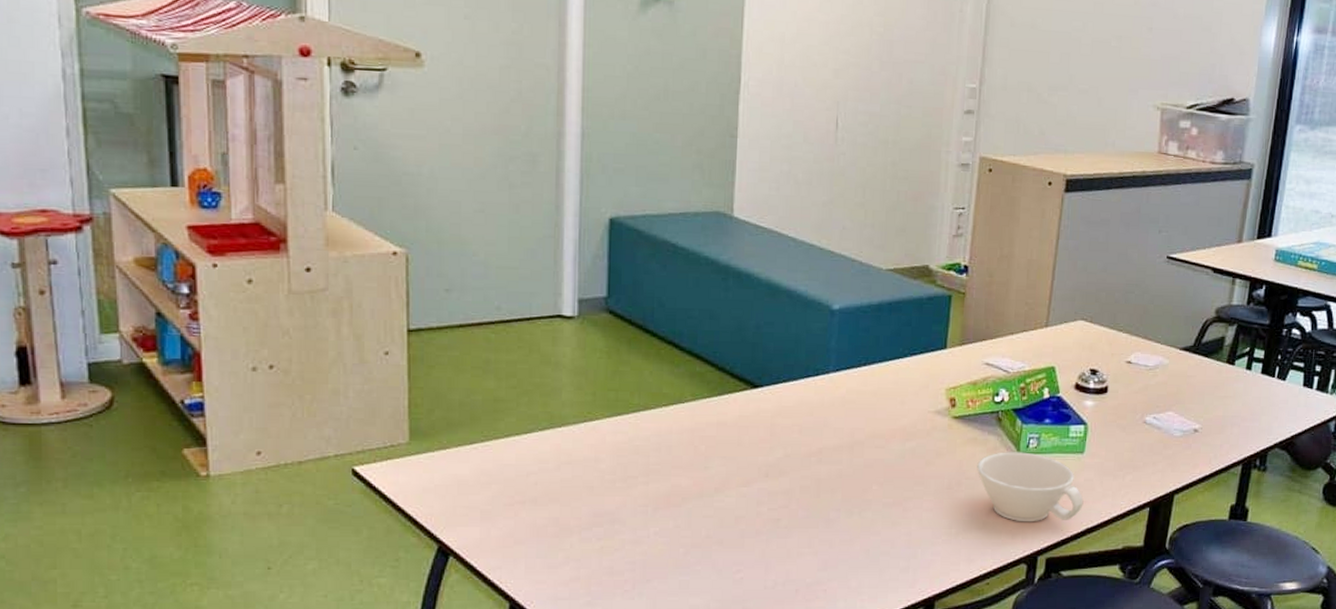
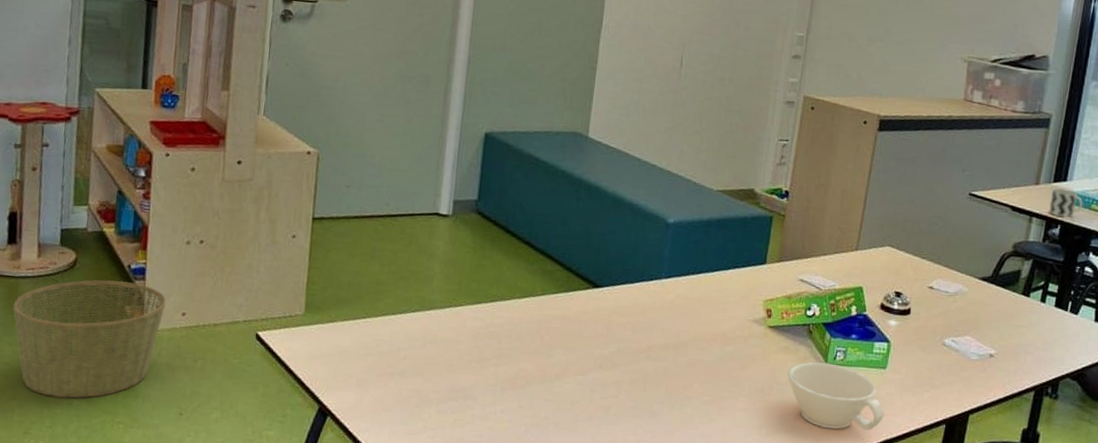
basket: none [37,419,235,563] -> present [12,280,167,399]
cup: none [1252,244,1289,277] -> present [1048,187,1083,218]

